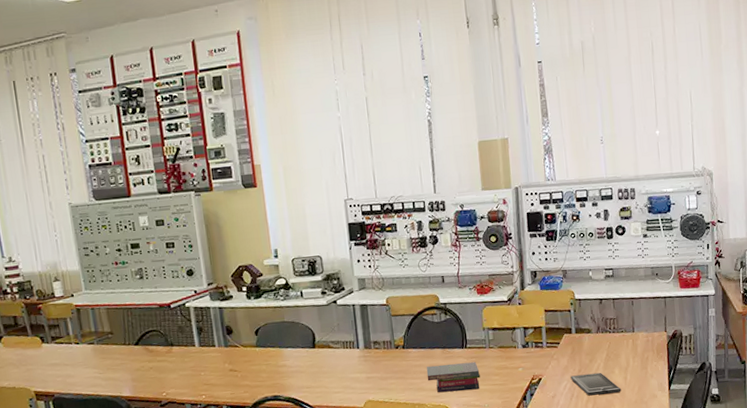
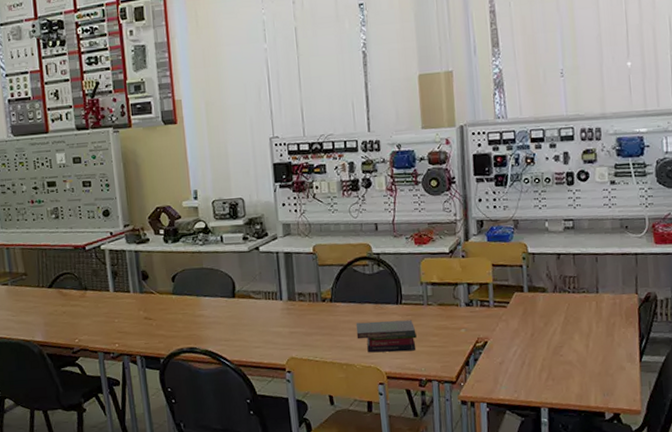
tablet: present [570,372,621,396] -> none [521,338,582,364]

